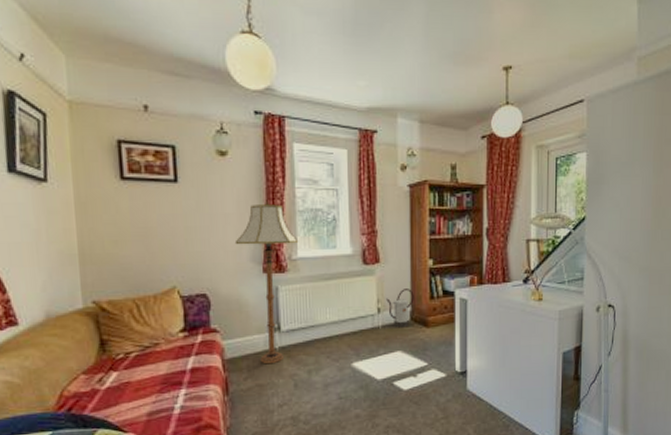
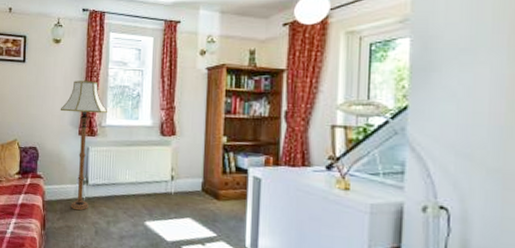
watering can: present [386,289,414,328] -> none [180,161,207,197]

